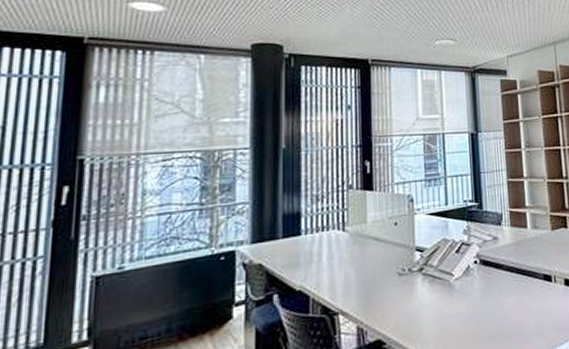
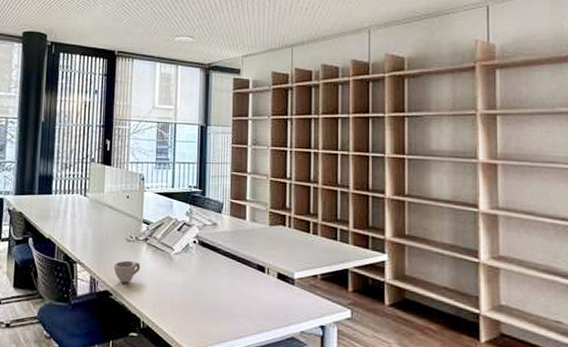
cup: none [385,297,417,327] -> present [113,260,141,283]

